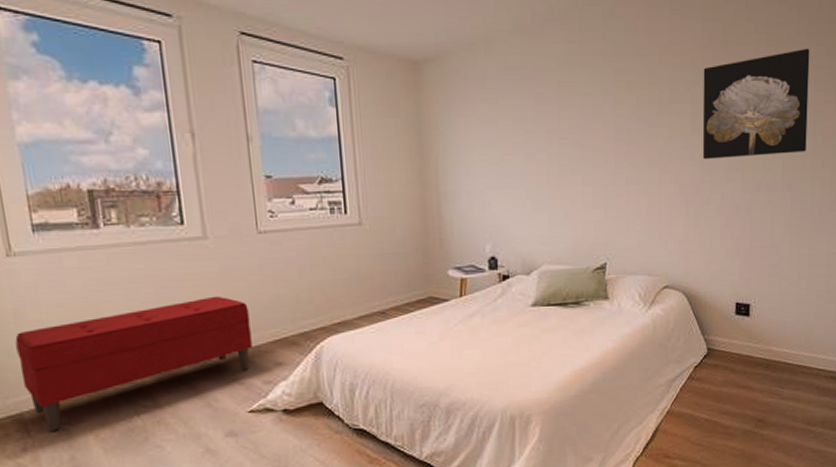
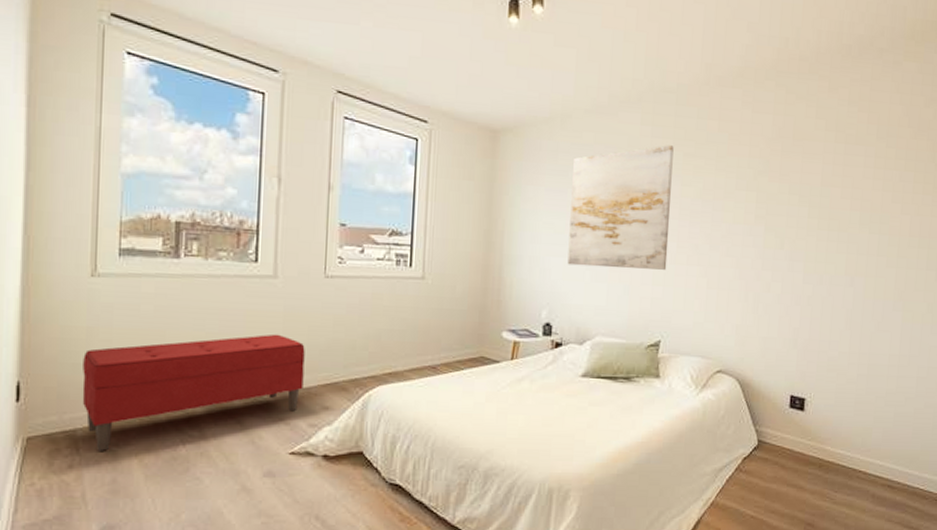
wall art: none [502,62,607,196] -> present [567,145,674,270]
wall art: present [702,48,810,160] -> none [766,148,879,250]

